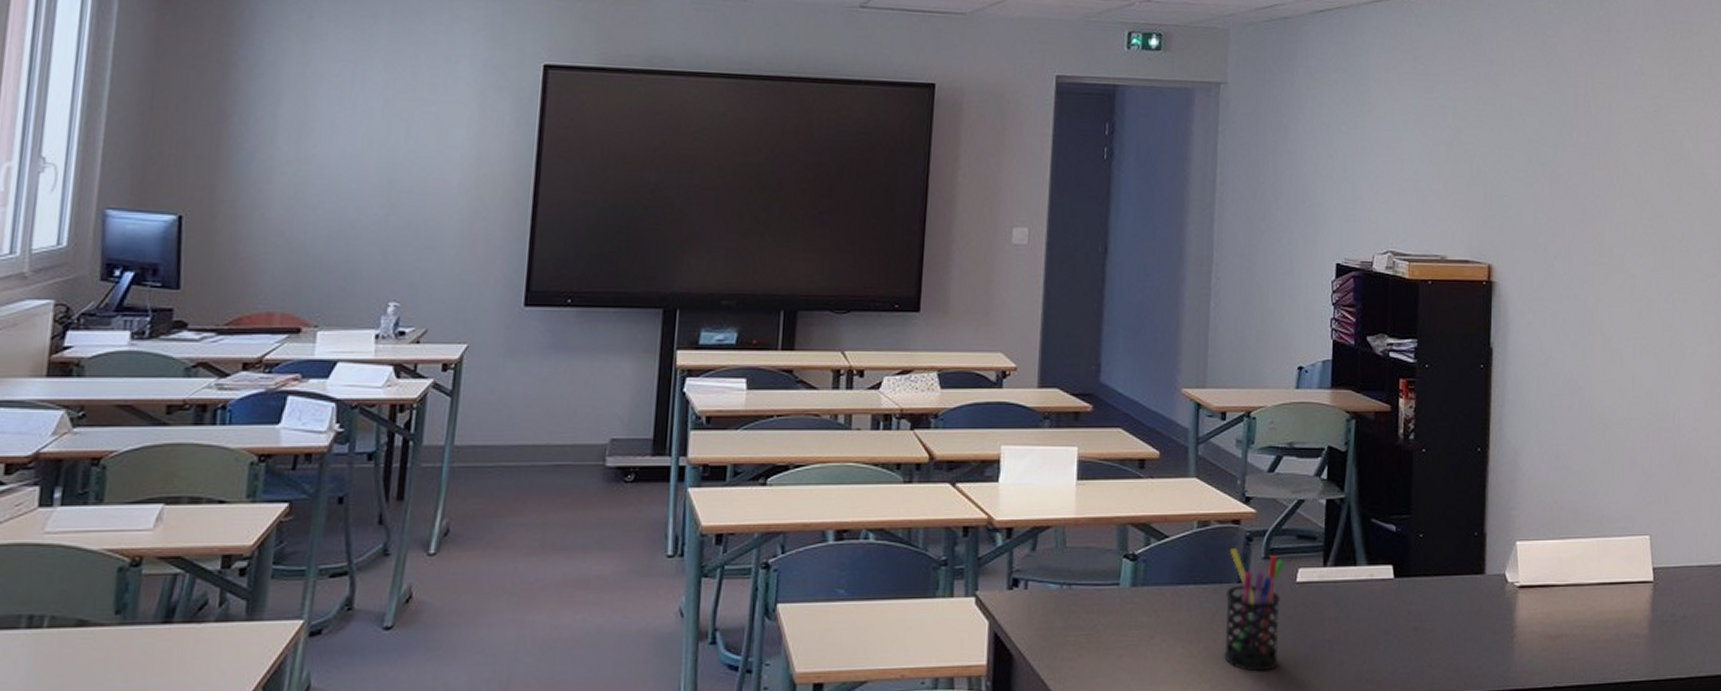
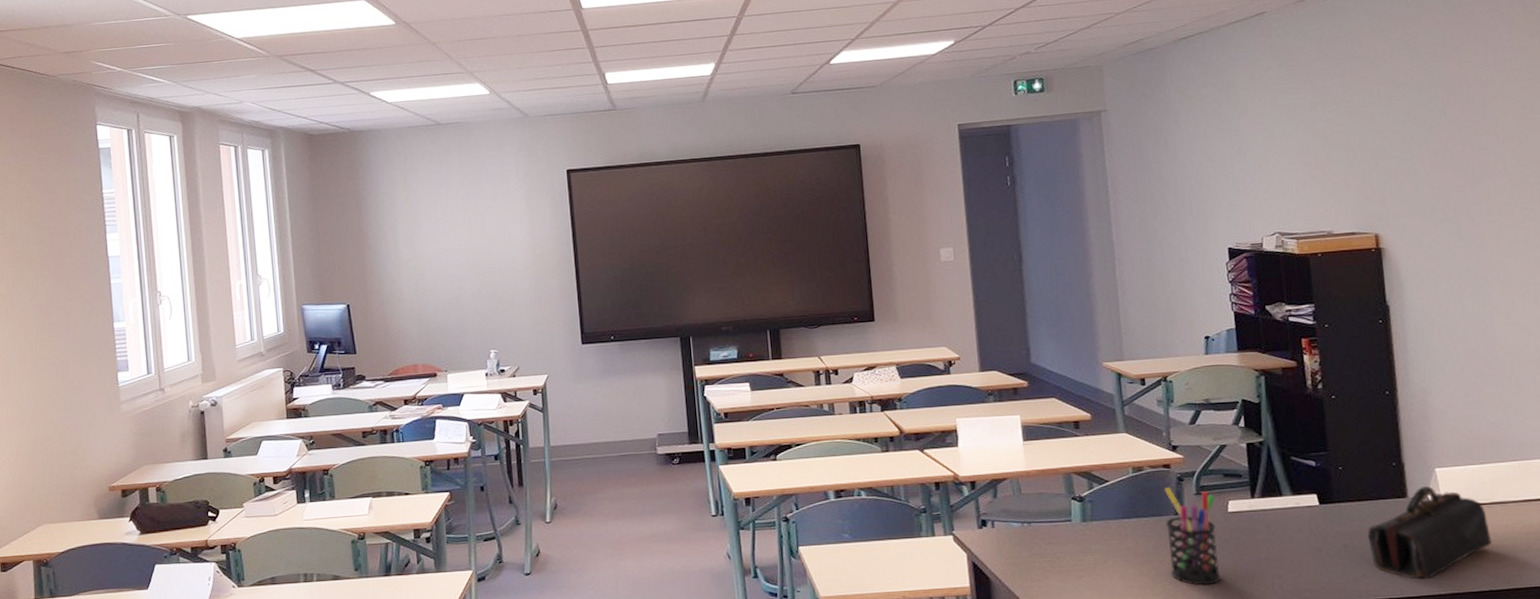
pencil case: none [1439,561,1562,671] -> present [1367,485,1492,579]

